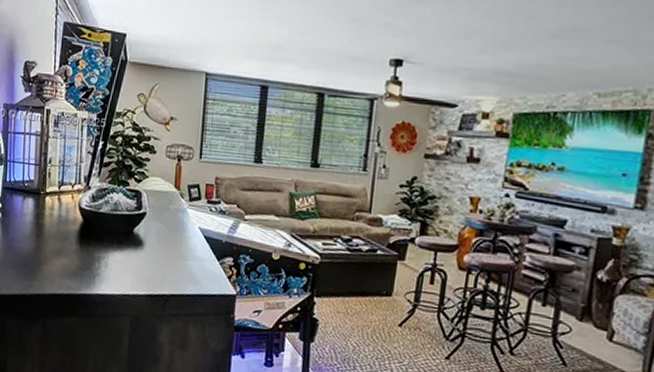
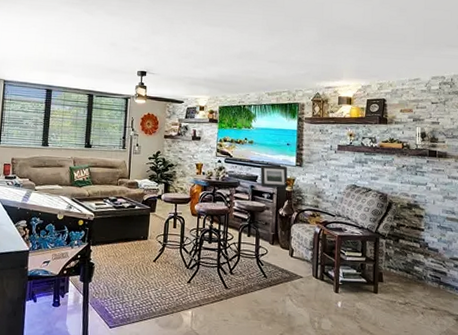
picture frame: none [570,203,619,241] -> present [260,164,289,188]

